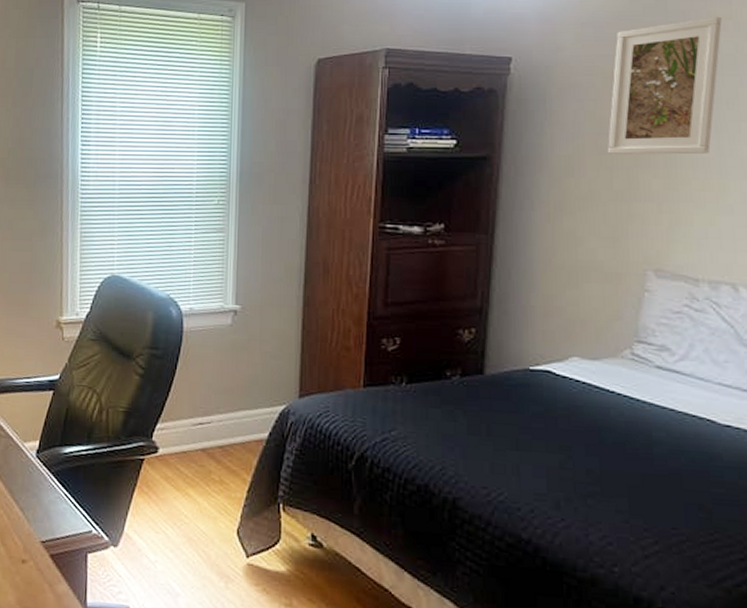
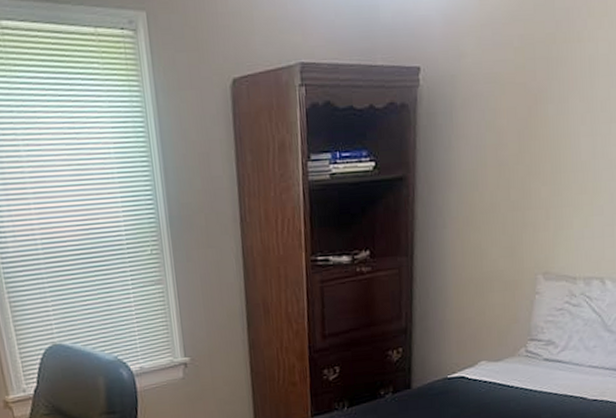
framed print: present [608,16,722,155] -> none [505,13,599,165]

